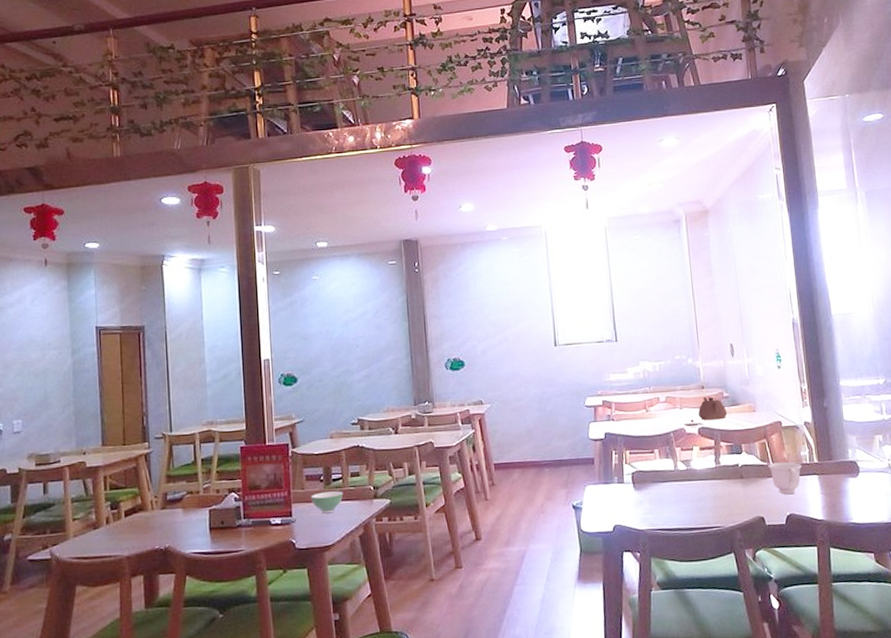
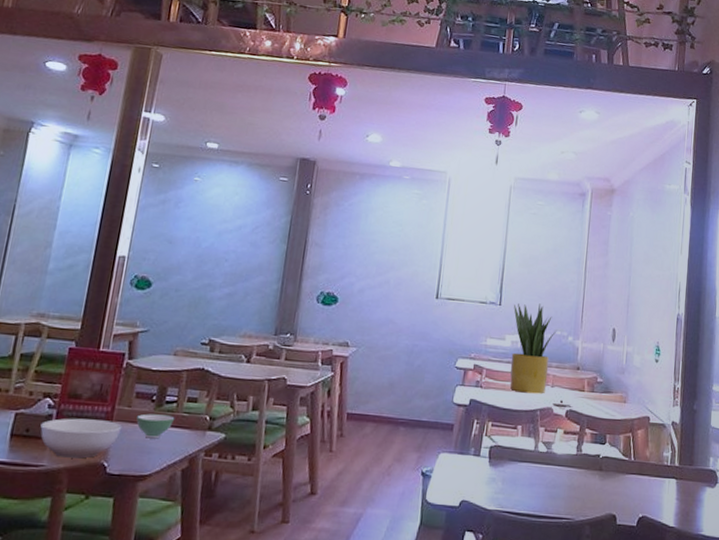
bowl: none [232,503,300,541] -> present [40,418,122,459]
planter: none [630,333,676,419] -> present [509,303,557,394]
teapot: present [698,396,728,421] -> none [569,378,598,405]
teacup: present [768,462,802,495] -> none [629,459,662,496]

